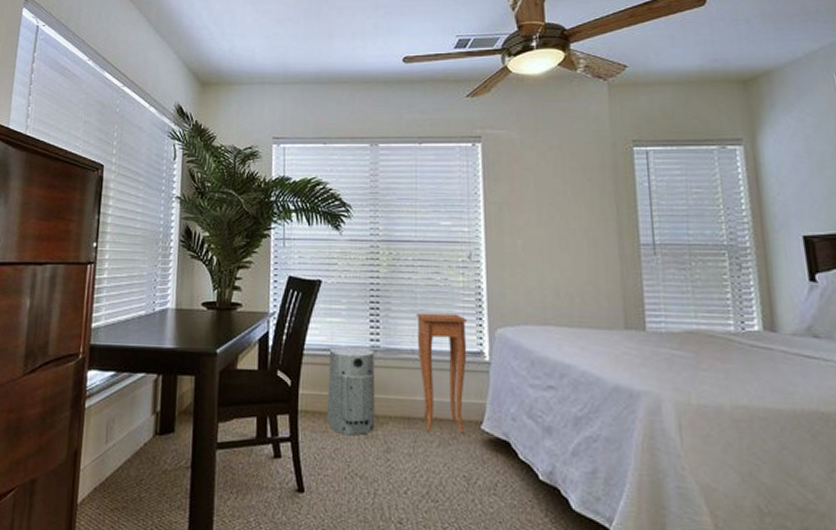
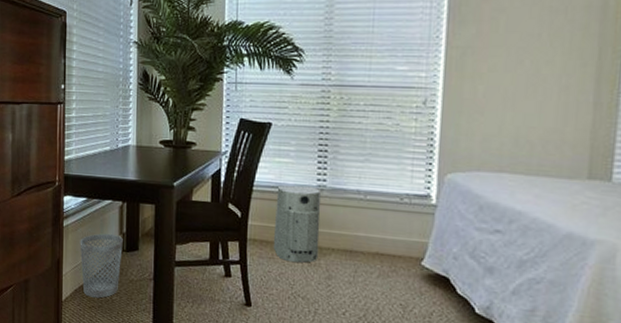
wastebasket: none [103,413,156,497] -> present [80,233,123,298]
side table: present [416,313,467,434] -> none [363,156,416,268]

